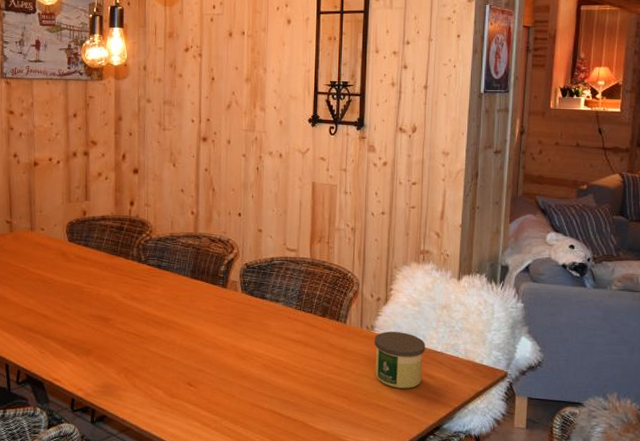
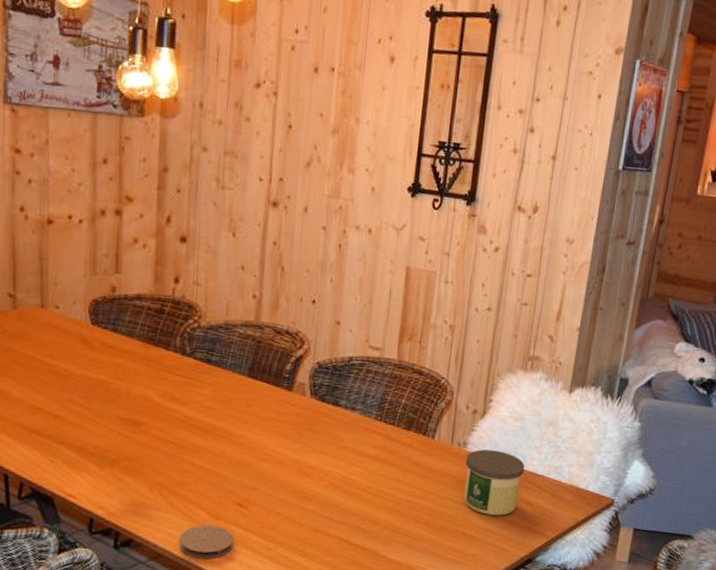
coaster: none [143,402,186,432] -> present [179,525,234,560]

